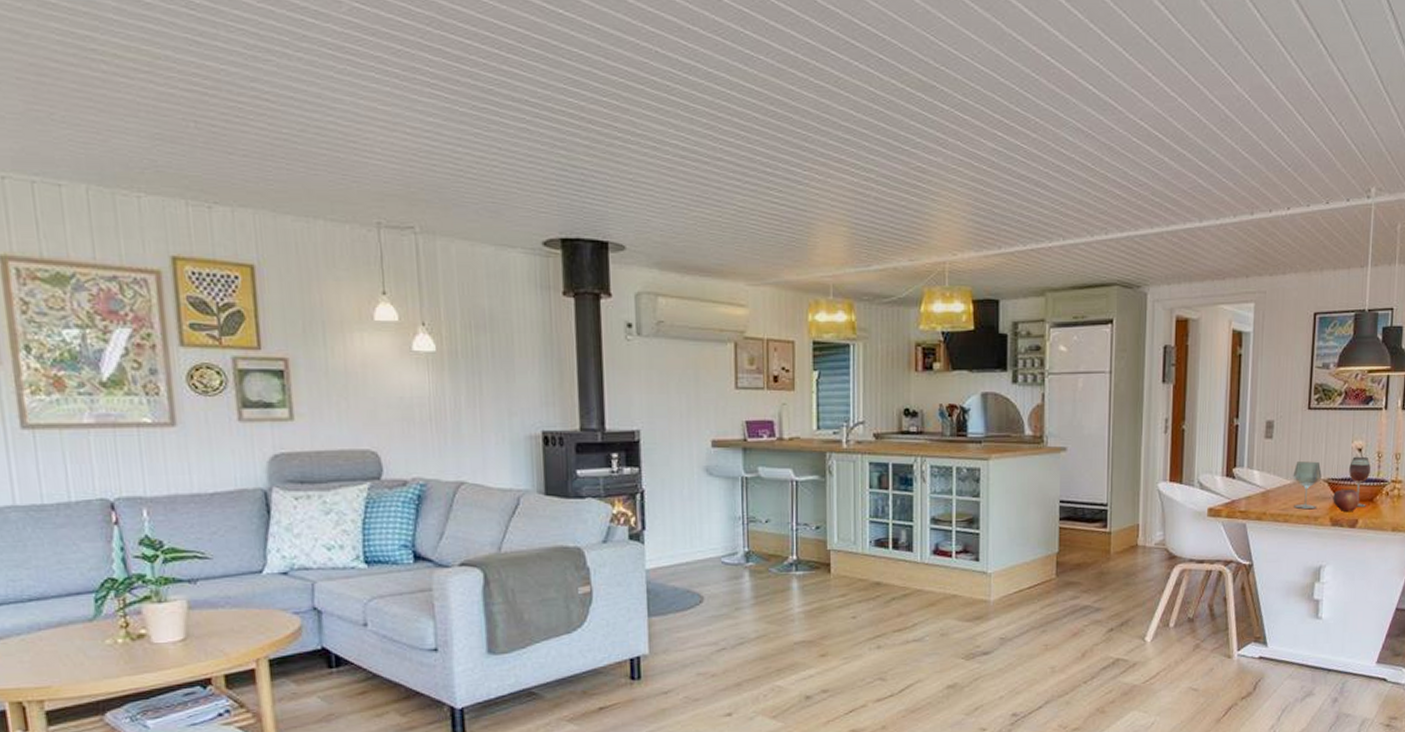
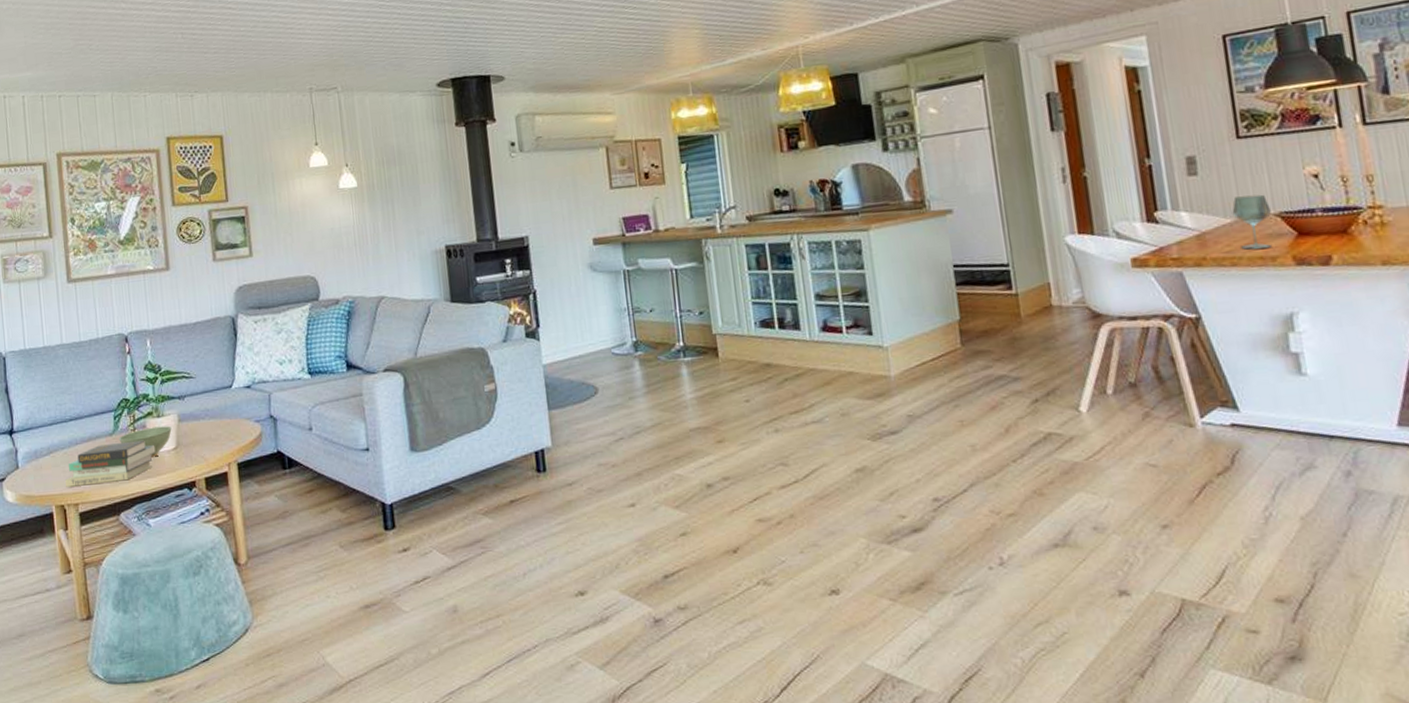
books: none [23,628,156,681] -> present [65,440,156,487]
bowl: none [102,613,179,651] -> present [118,426,172,459]
fruit: present [1333,489,1360,513] -> none [1291,221,1330,249]
wineglass: present [1349,456,1372,507] -> none [1305,182,1339,241]

